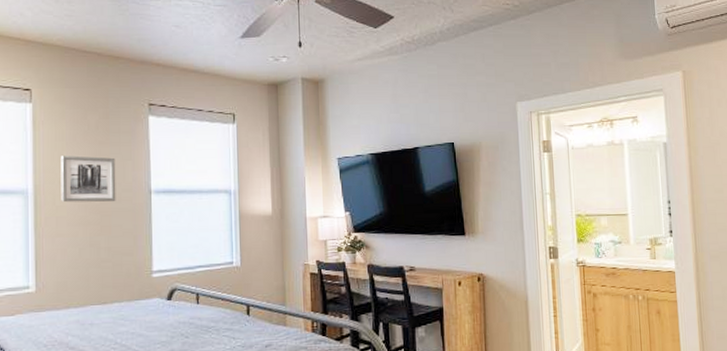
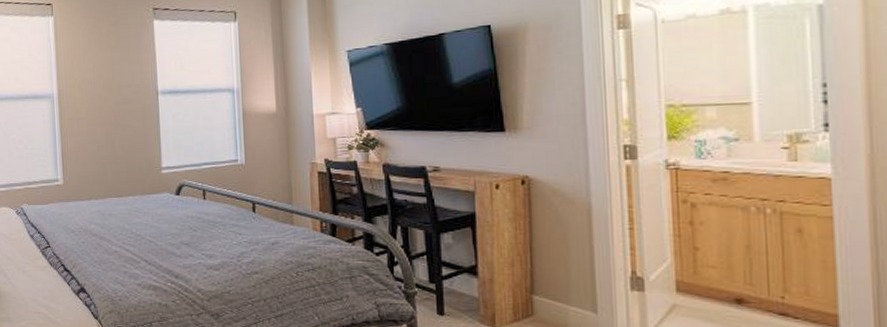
wall art: present [60,155,116,203] -> none [78,61,127,105]

